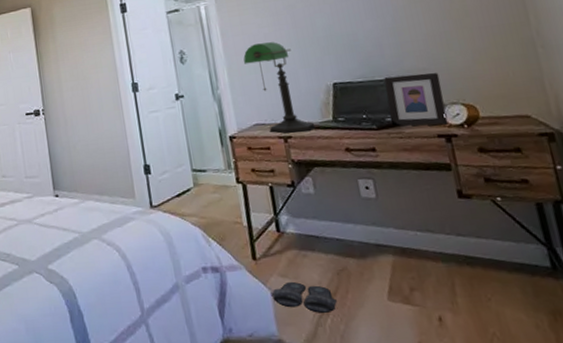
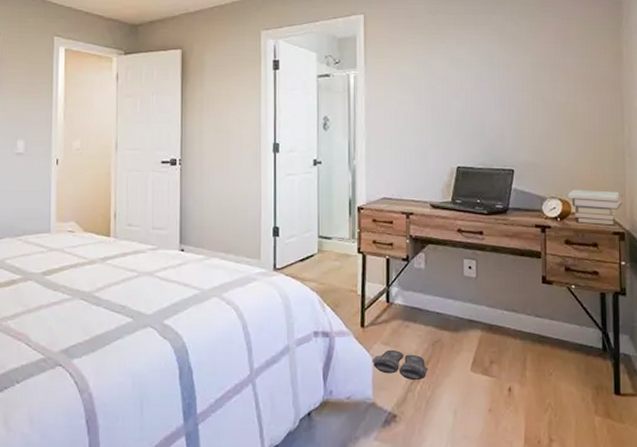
desk lamp: present [243,42,316,134] -> none [381,120,436,211]
picture frame: present [384,73,449,126] -> none [500,167,546,216]
books: none [471,88,544,128] -> present [567,189,622,226]

